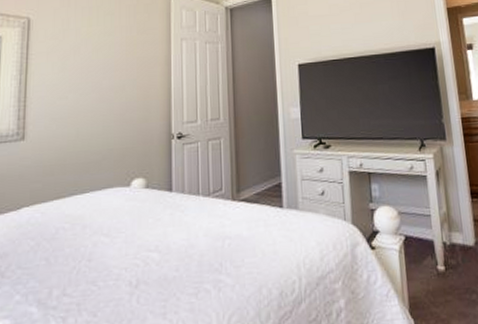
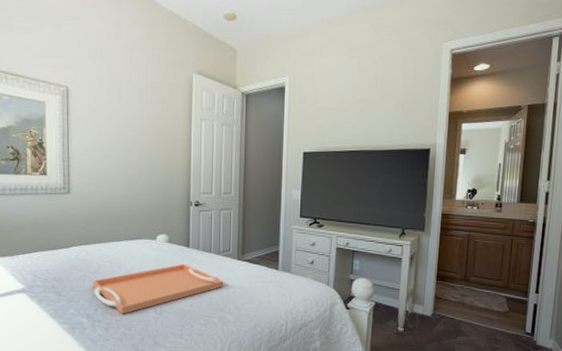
serving tray: none [47,214,217,294] -> present [93,264,224,314]

